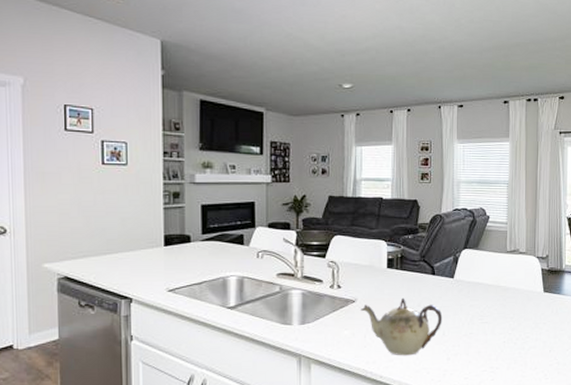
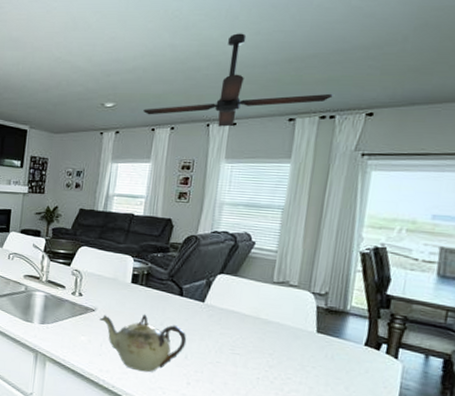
ceiling fan: none [380,20,534,109] -> present [143,33,333,127]

